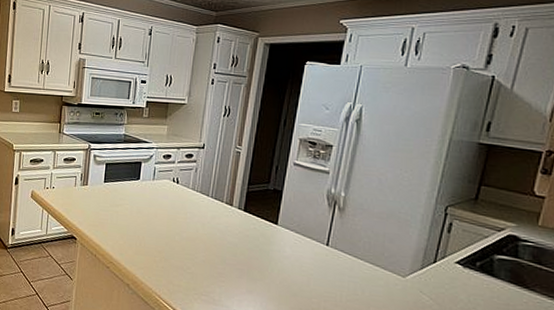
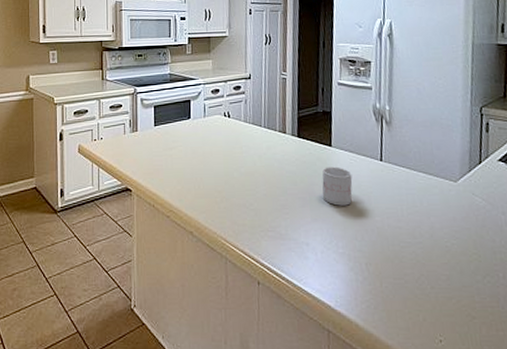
mug: none [260,243,295,283] -> present [322,166,353,206]

